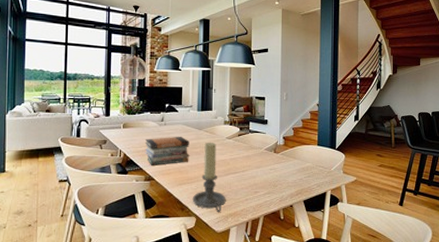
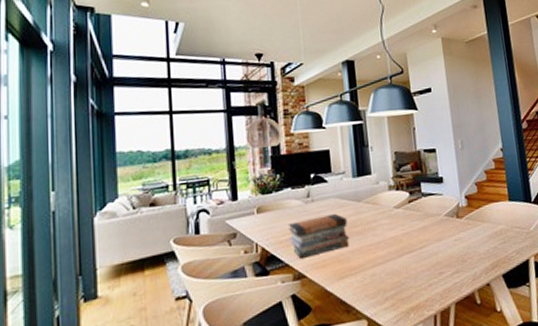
candle holder: present [192,142,226,212] -> none [359,215,404,308]

